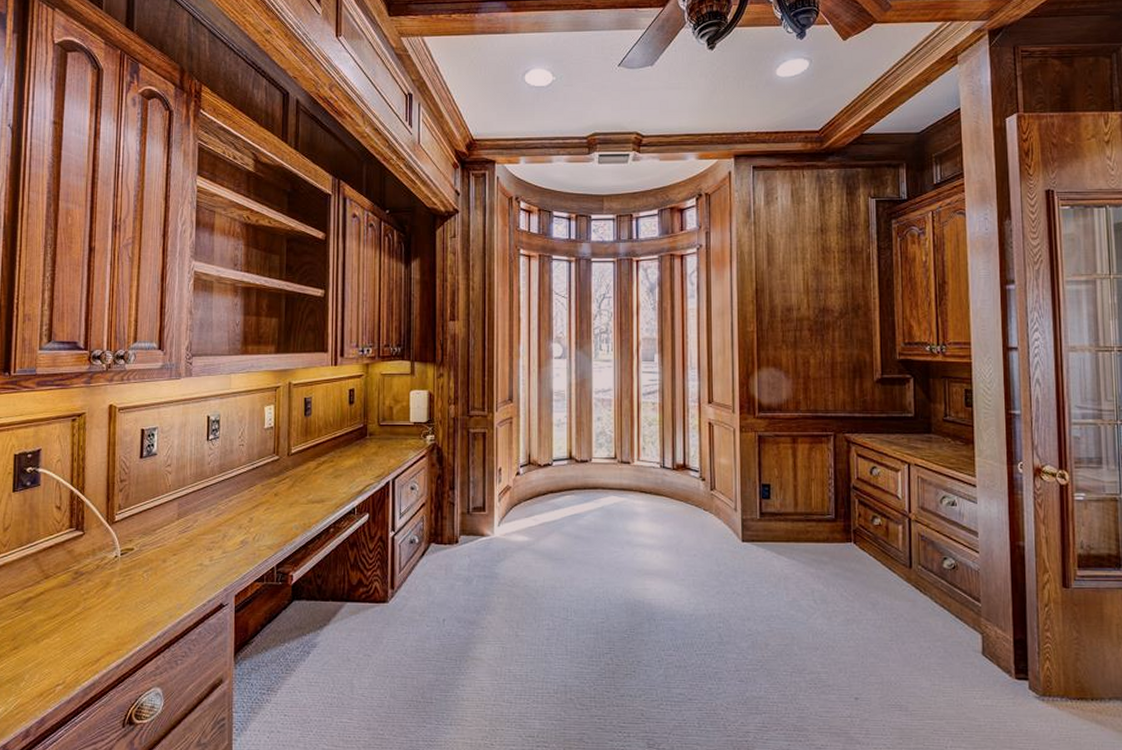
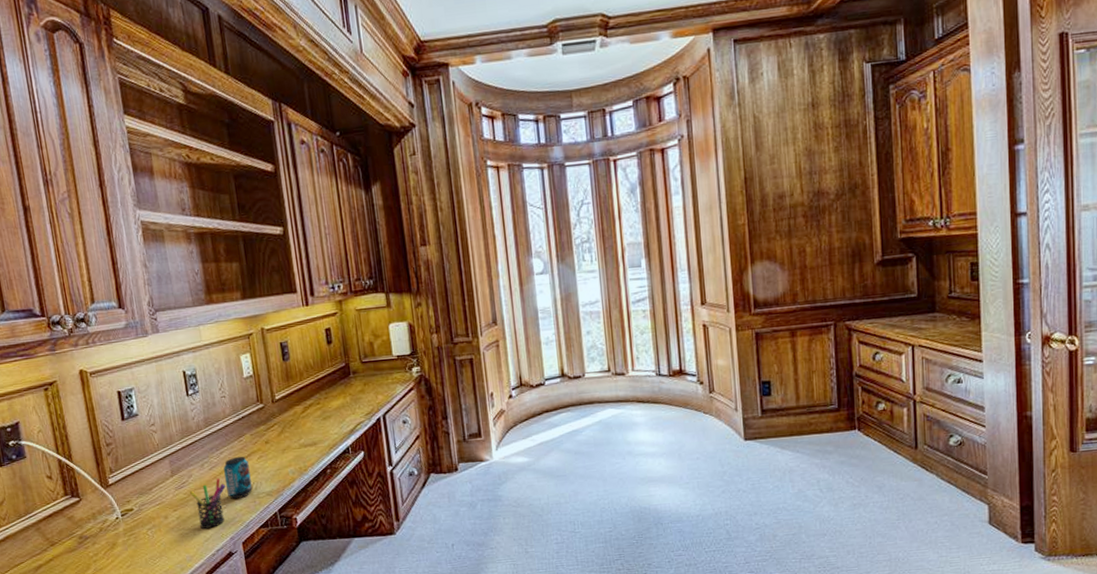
pen holder: none [191,526,228,577] -> present [189,478,226,529]
beverage can: none [229,506,255,550] -> present [223,456,253,500]

